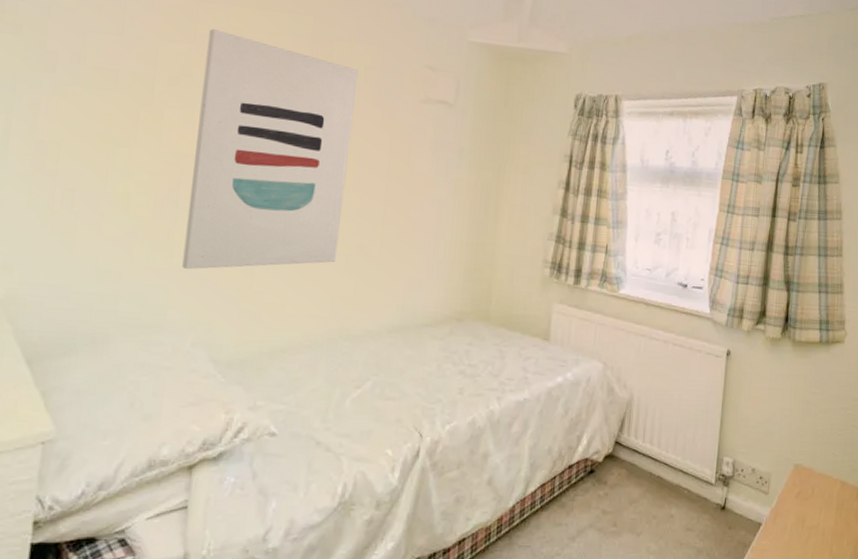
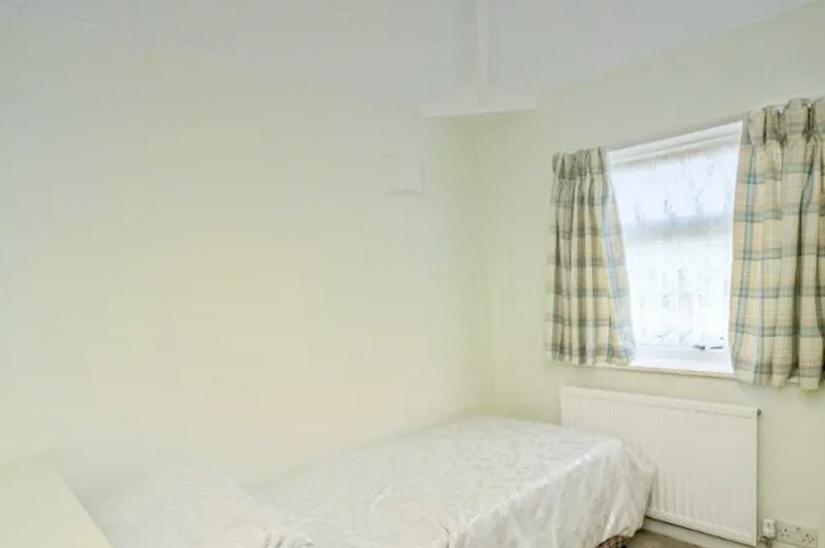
wall art: present [182,29,359,270] -> none [161,158,334,404]

